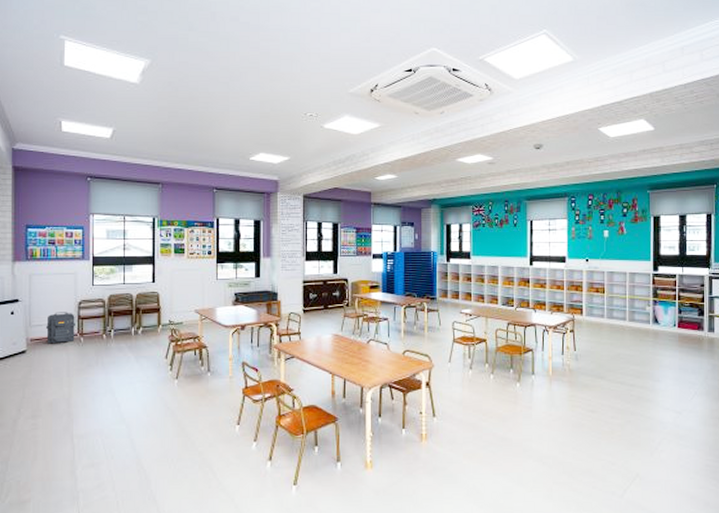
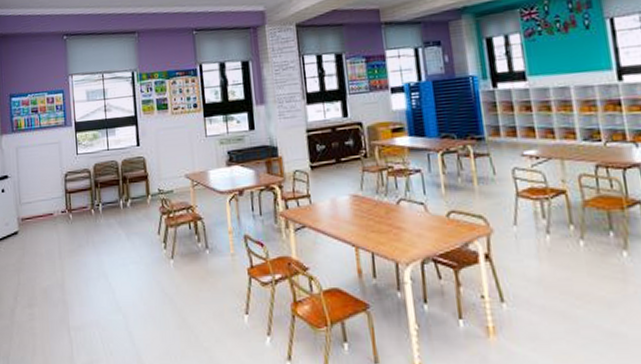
backpack: present [46,312,76,344] -> none [35,186,64,223]

